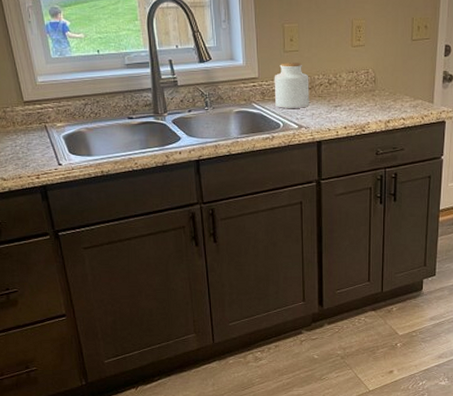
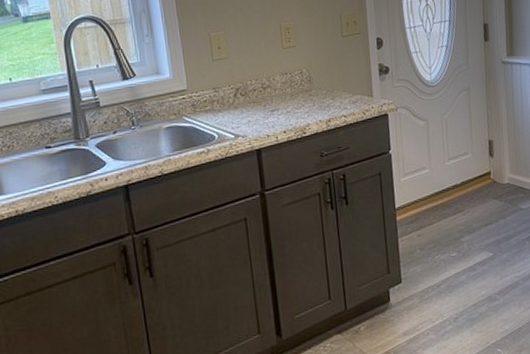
jar: present [274,63,310,108] -> none [204,70,245,119]

